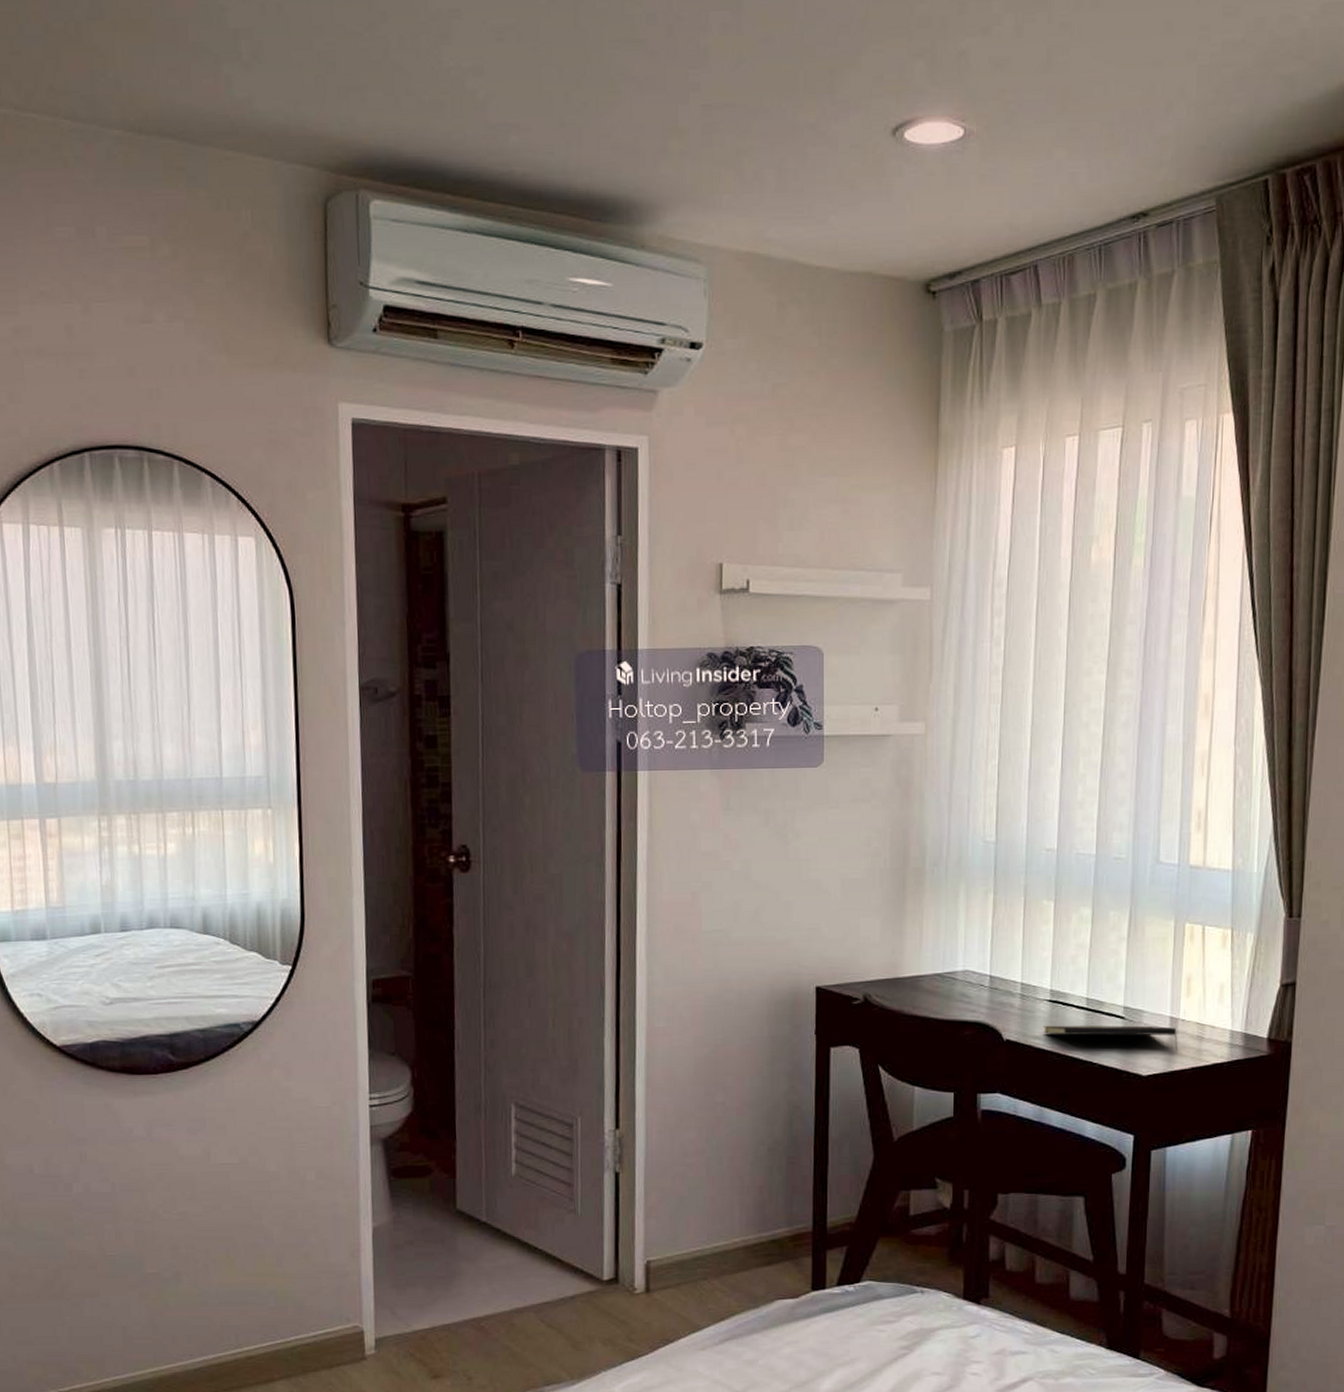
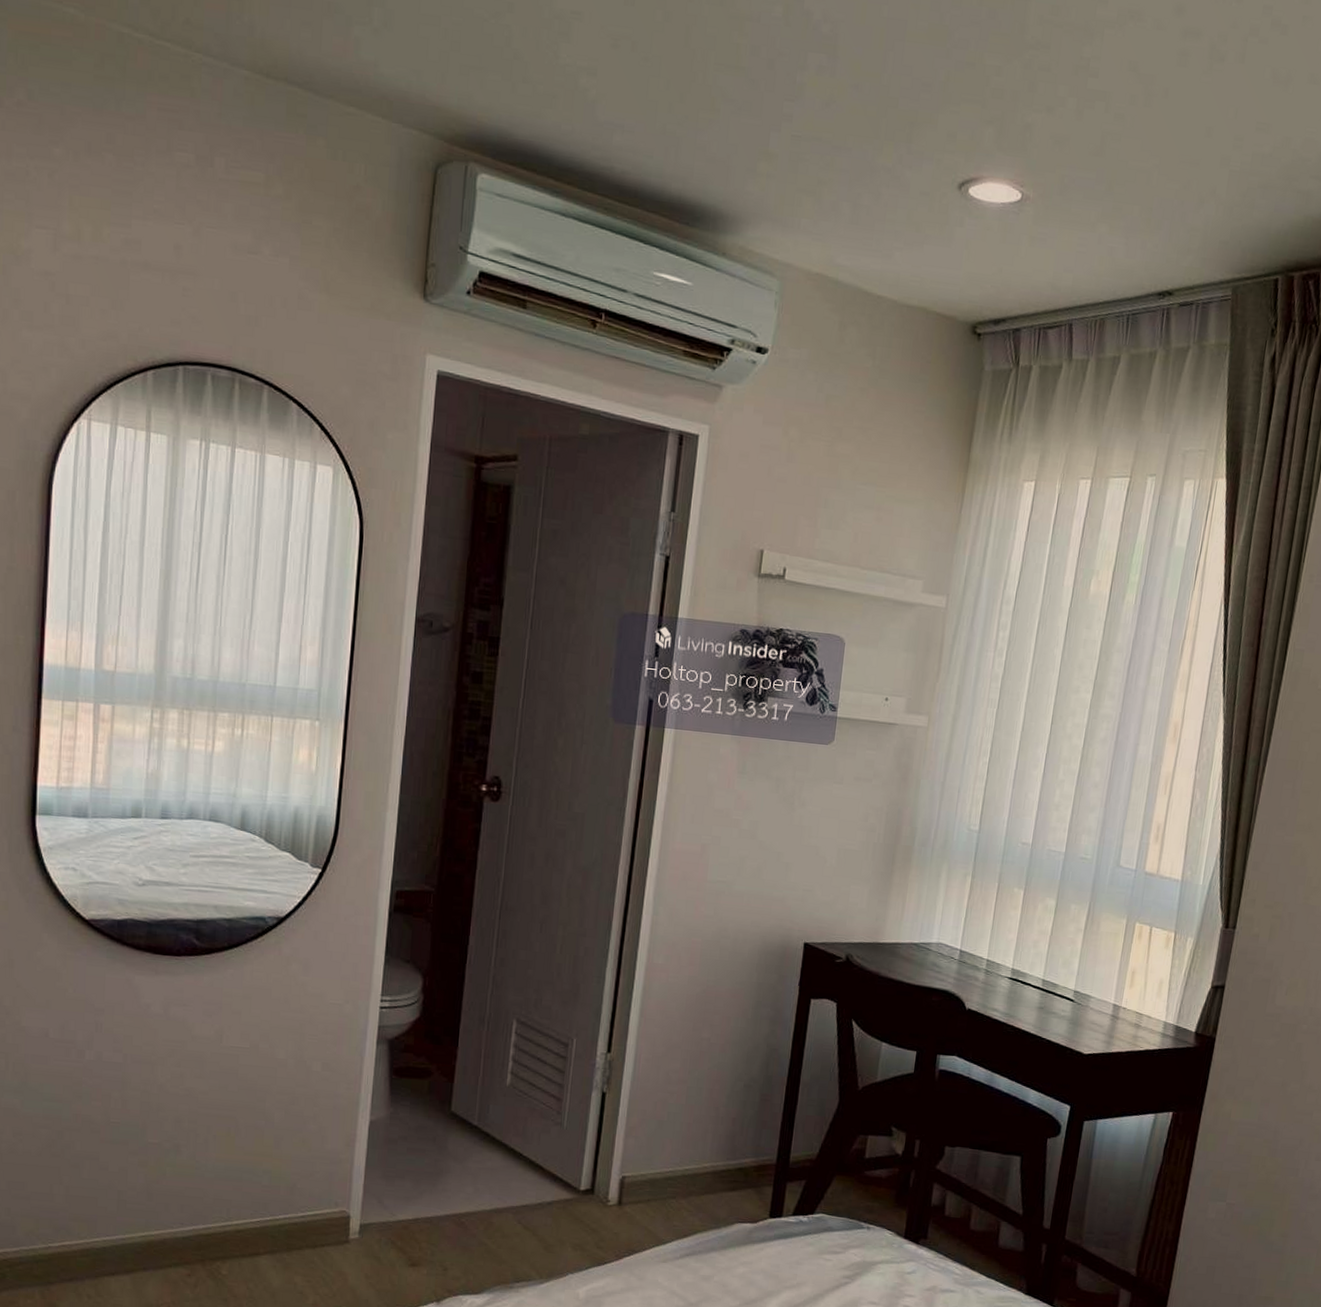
notepad: present [1044,1025,1178,1050] -> none [1002,999,1118,1034]

